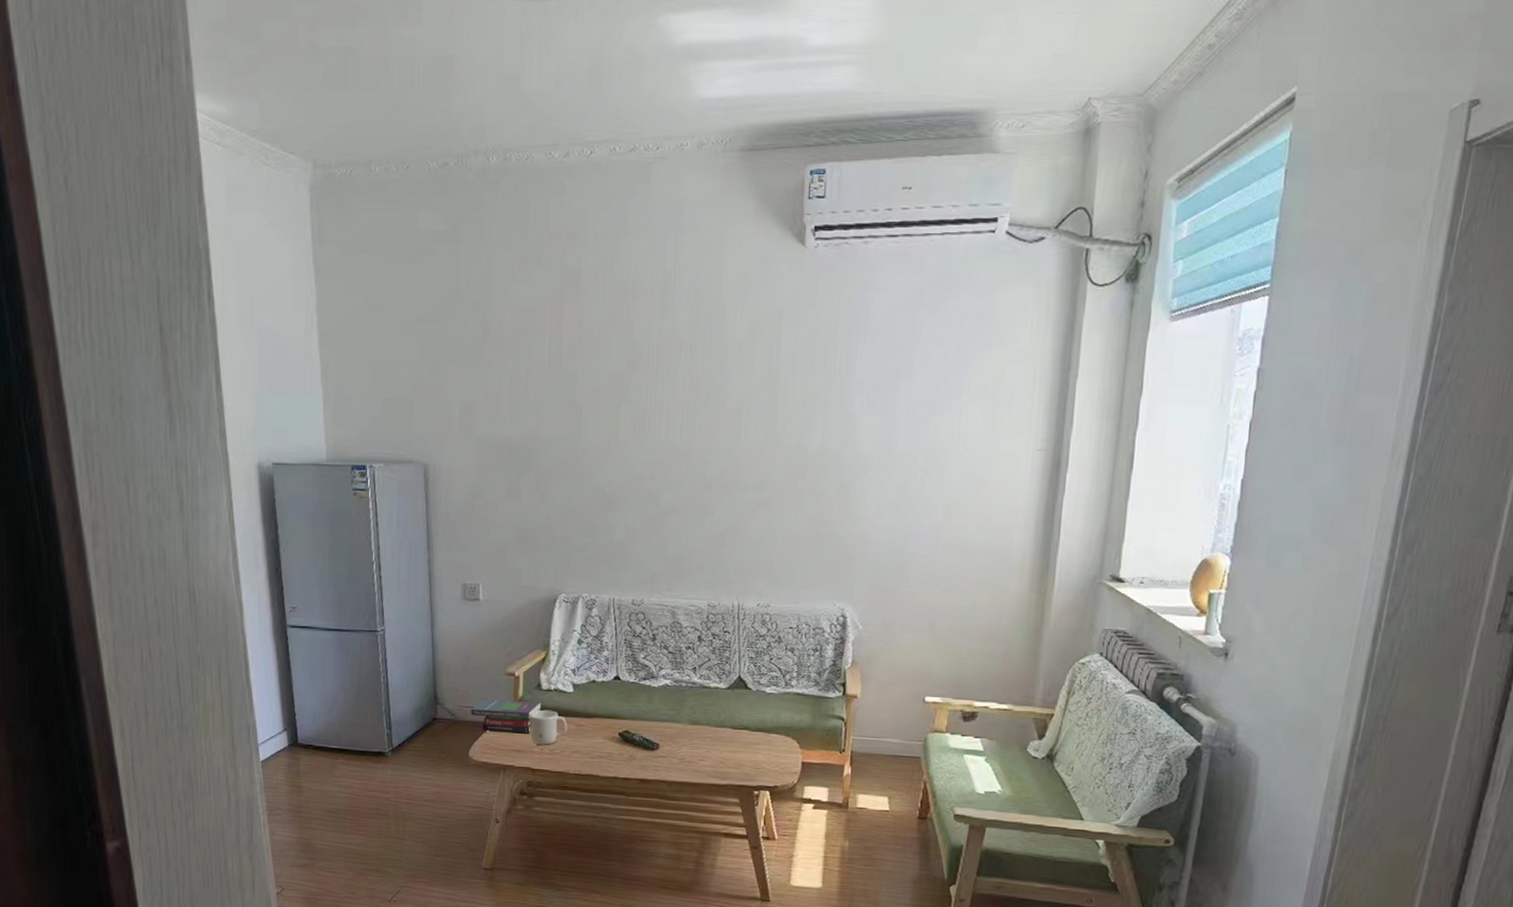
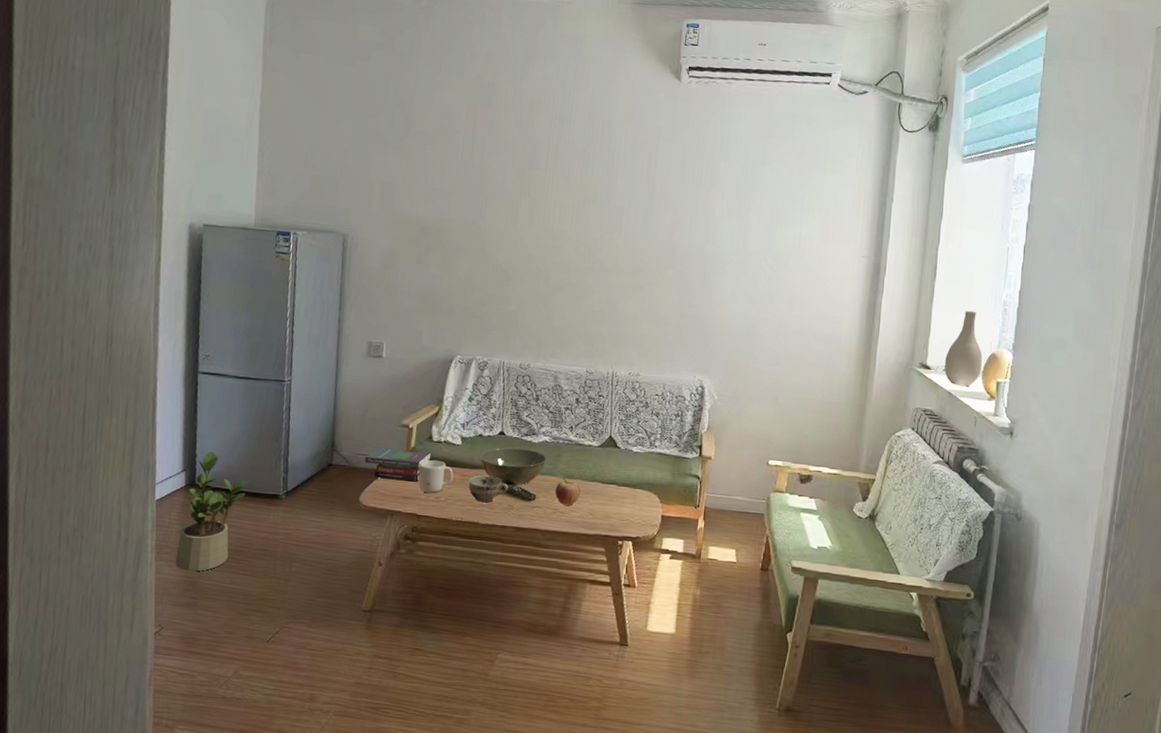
potted plant: none [288,709,352,833] -> present [175,451,249,572]
teacup: none [584,724,628,754] -> present [468,475,509,503]
bowl: none [594,692,670,735] -> present [479,446,548,486]
fruit: none [680,724,709,754] -> present [555,477,581,506]
vase: none [1141,508,1191,601] -> present [944,310,982,387]

